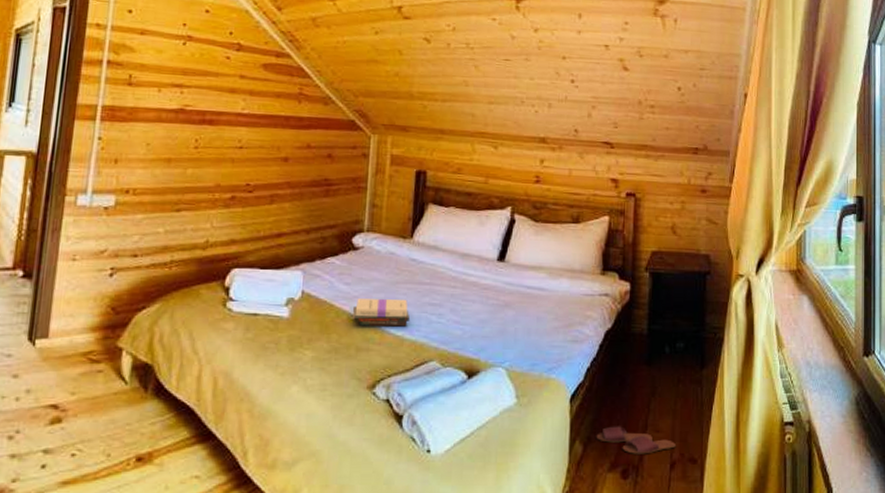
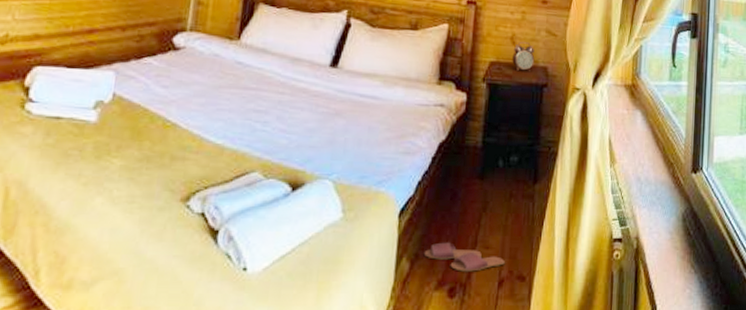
books: present [353,298,409,327] -> none [169,103,232,135]
alarm clock: none [673,230,696,261] -> present [512,41,535,73]

